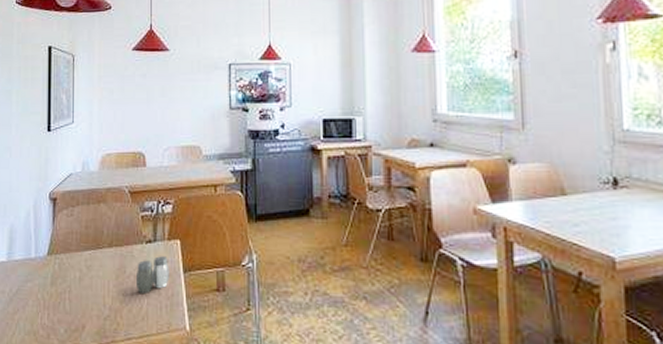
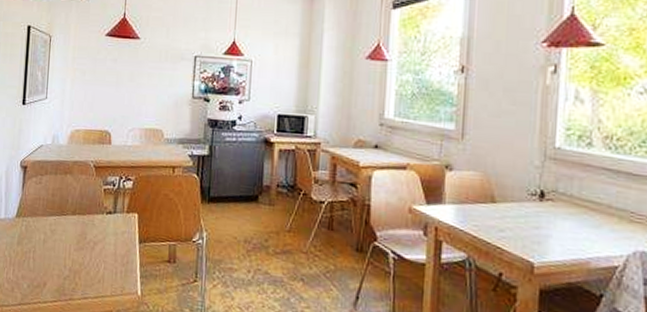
salt and pepper shaker: present [135,256,169,293] -> none [94,226,126,259]

